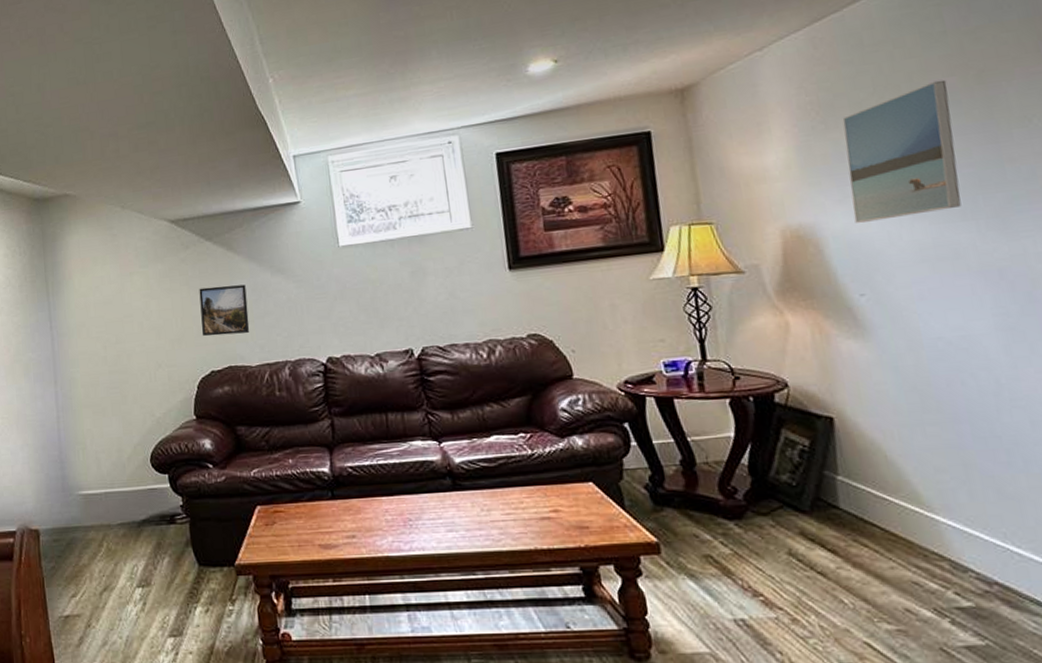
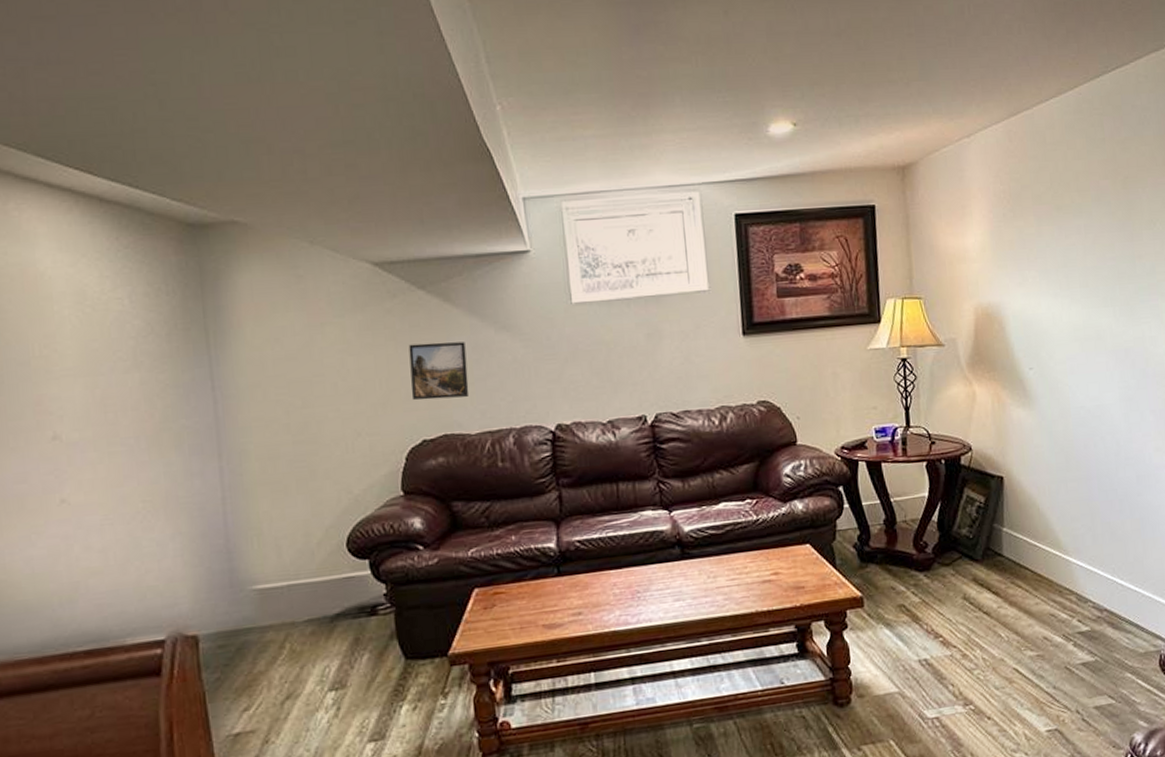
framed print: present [842,79,962,223] -> none [1026,182,1105,304]

